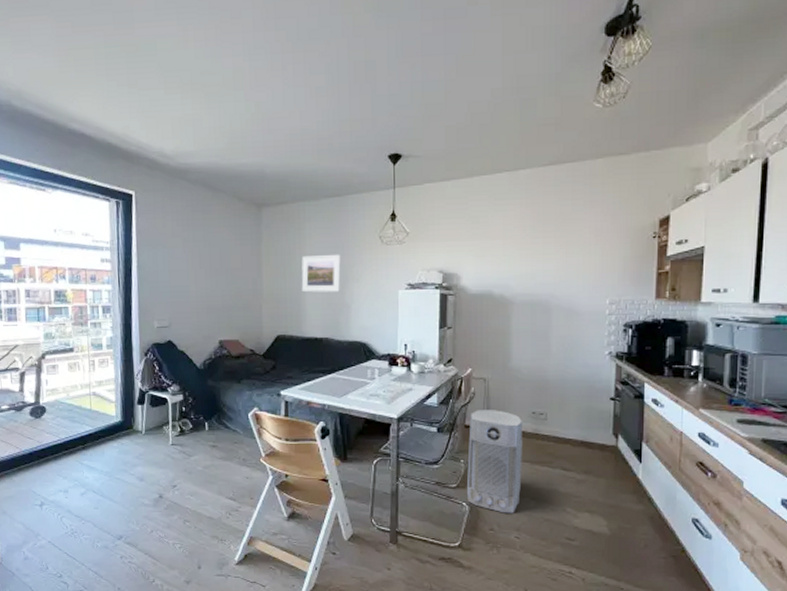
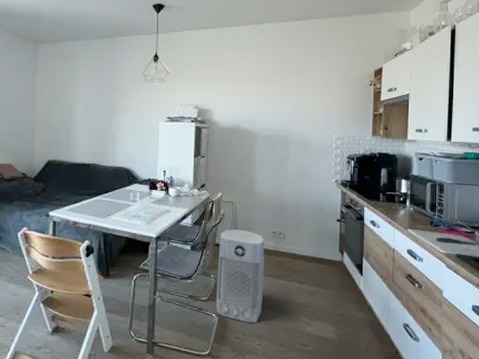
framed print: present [301,254,341,293] -> none [72,88,108,122]

